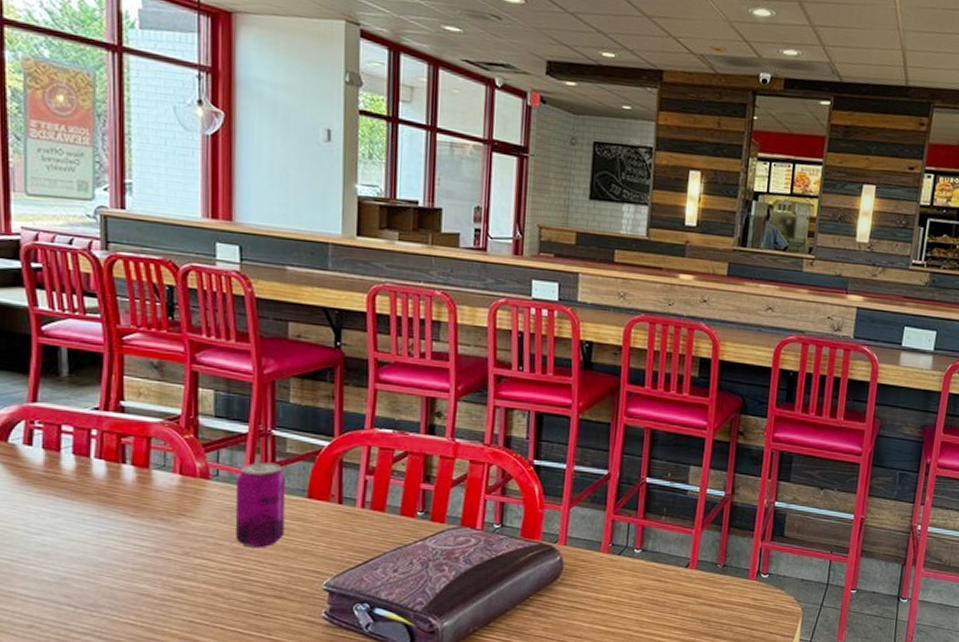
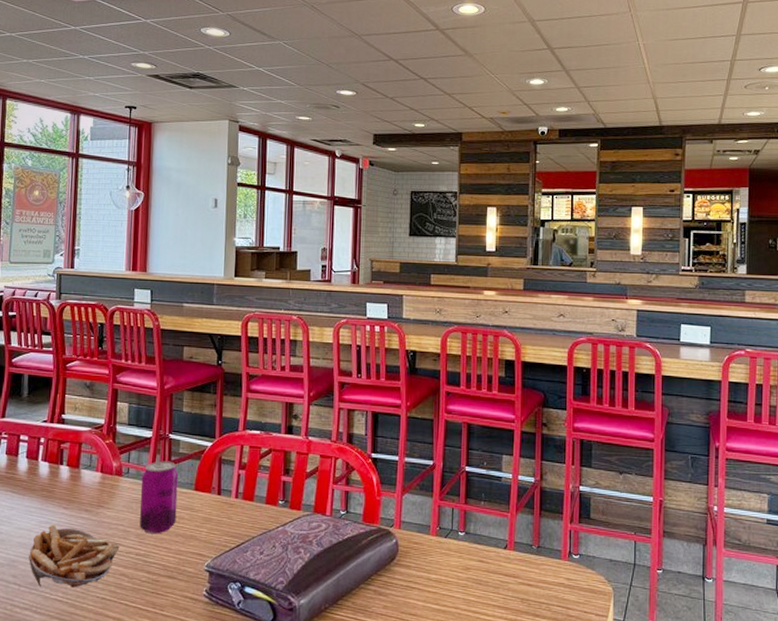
french fries: none [86,535,210,610] -> present [29,524,120,588]

